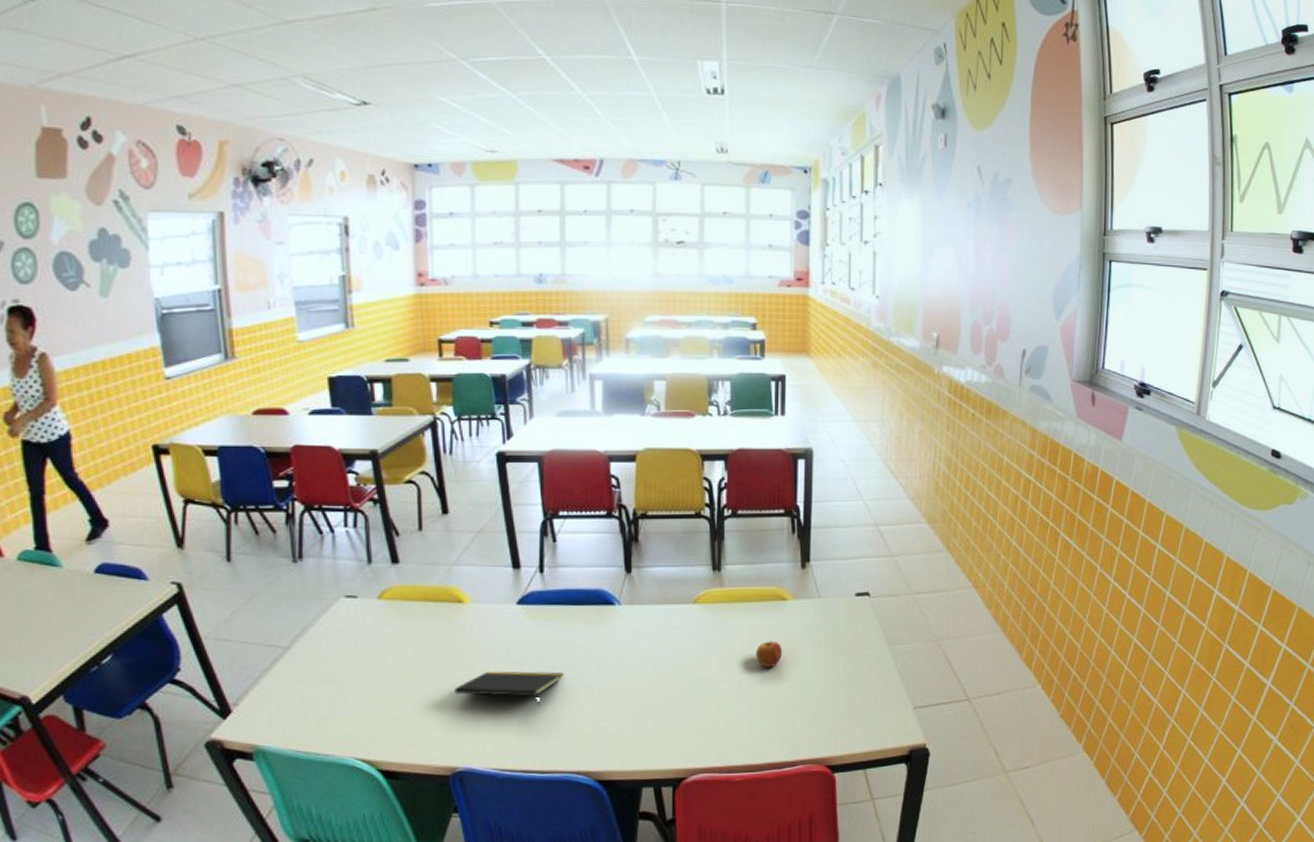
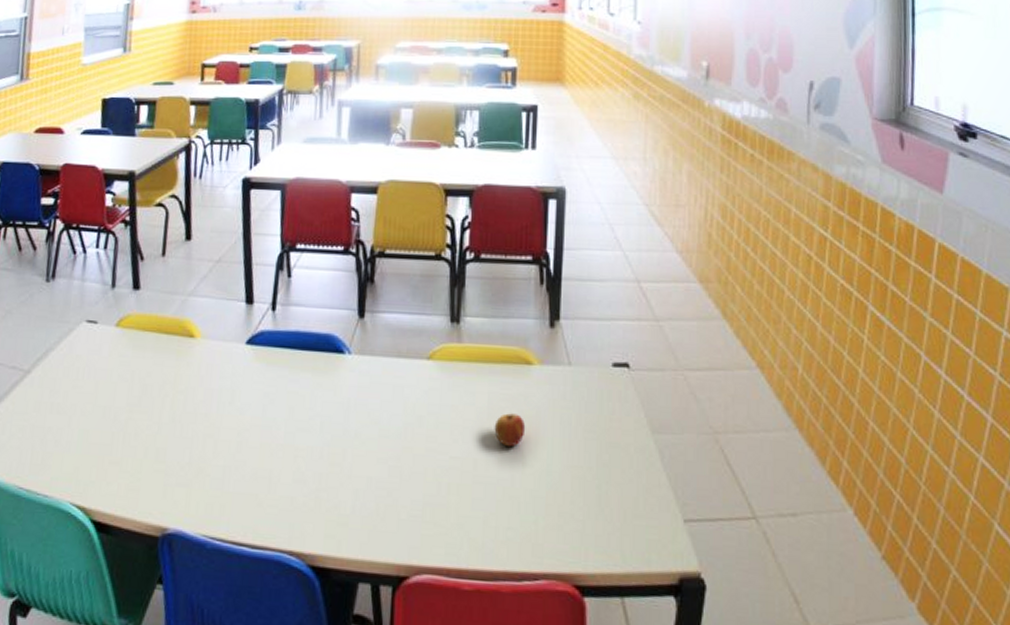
notepad: present [455,671,564,705] -> none [175,418,286,464]

